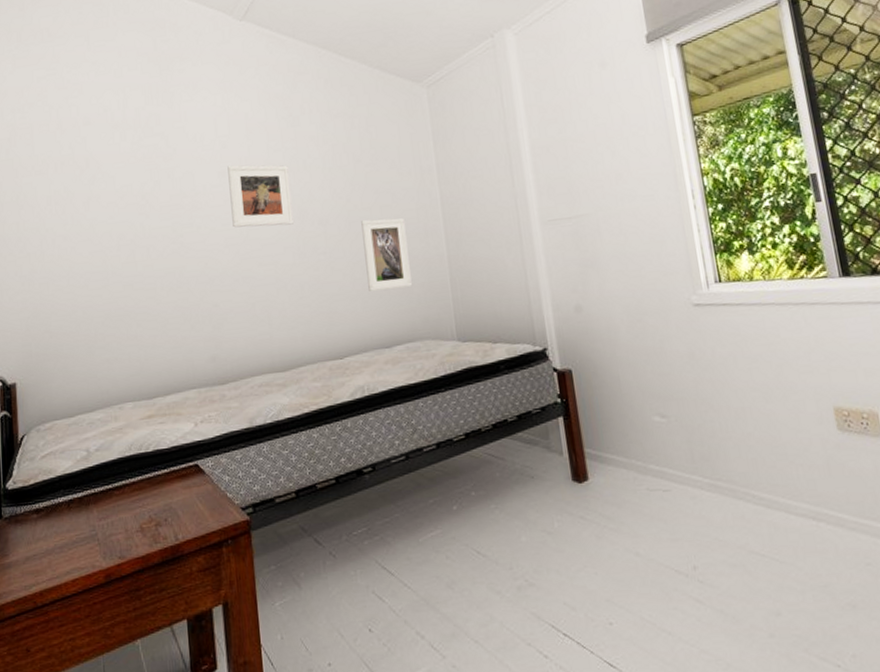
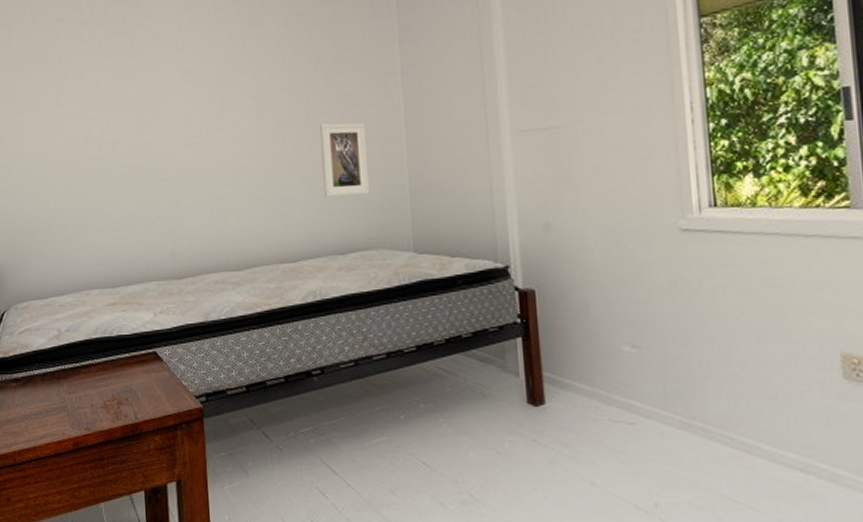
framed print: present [227,164,295,228] -> none [189,63,253,127]

